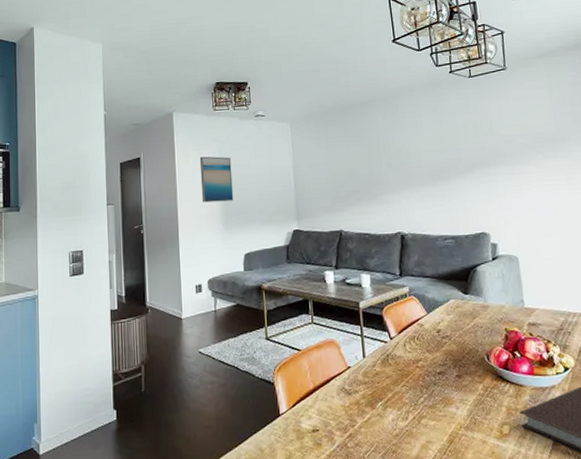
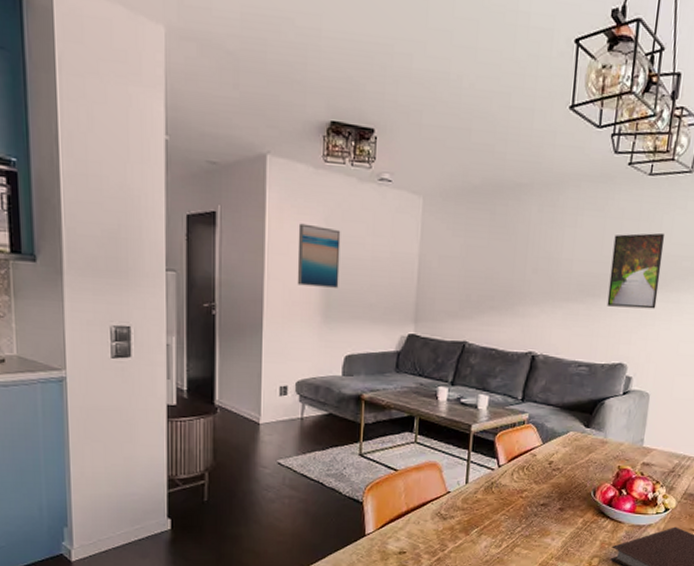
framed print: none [451,119,503,185] -> present [607,232,665,309]

